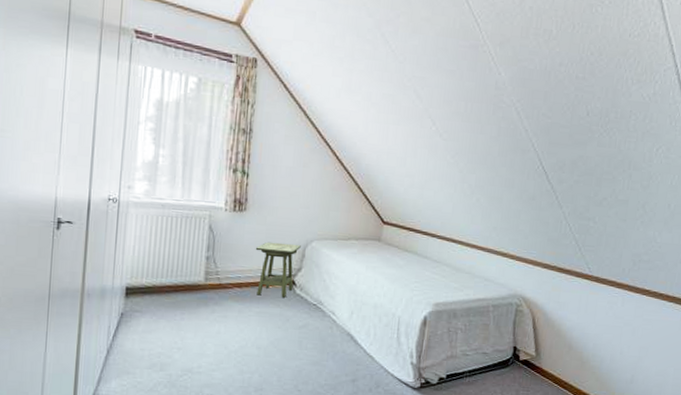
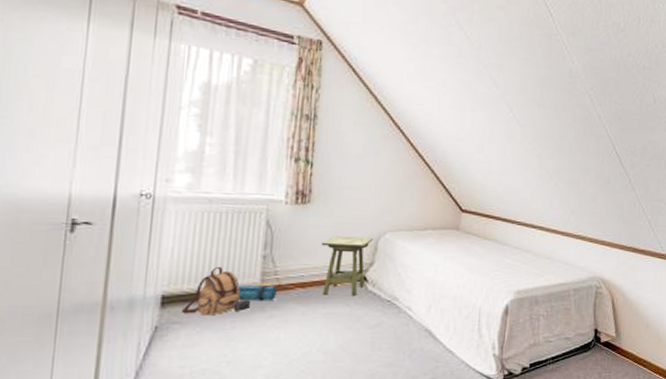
backpack: none [141,265,218,307] -> present [180,267,277,316]

